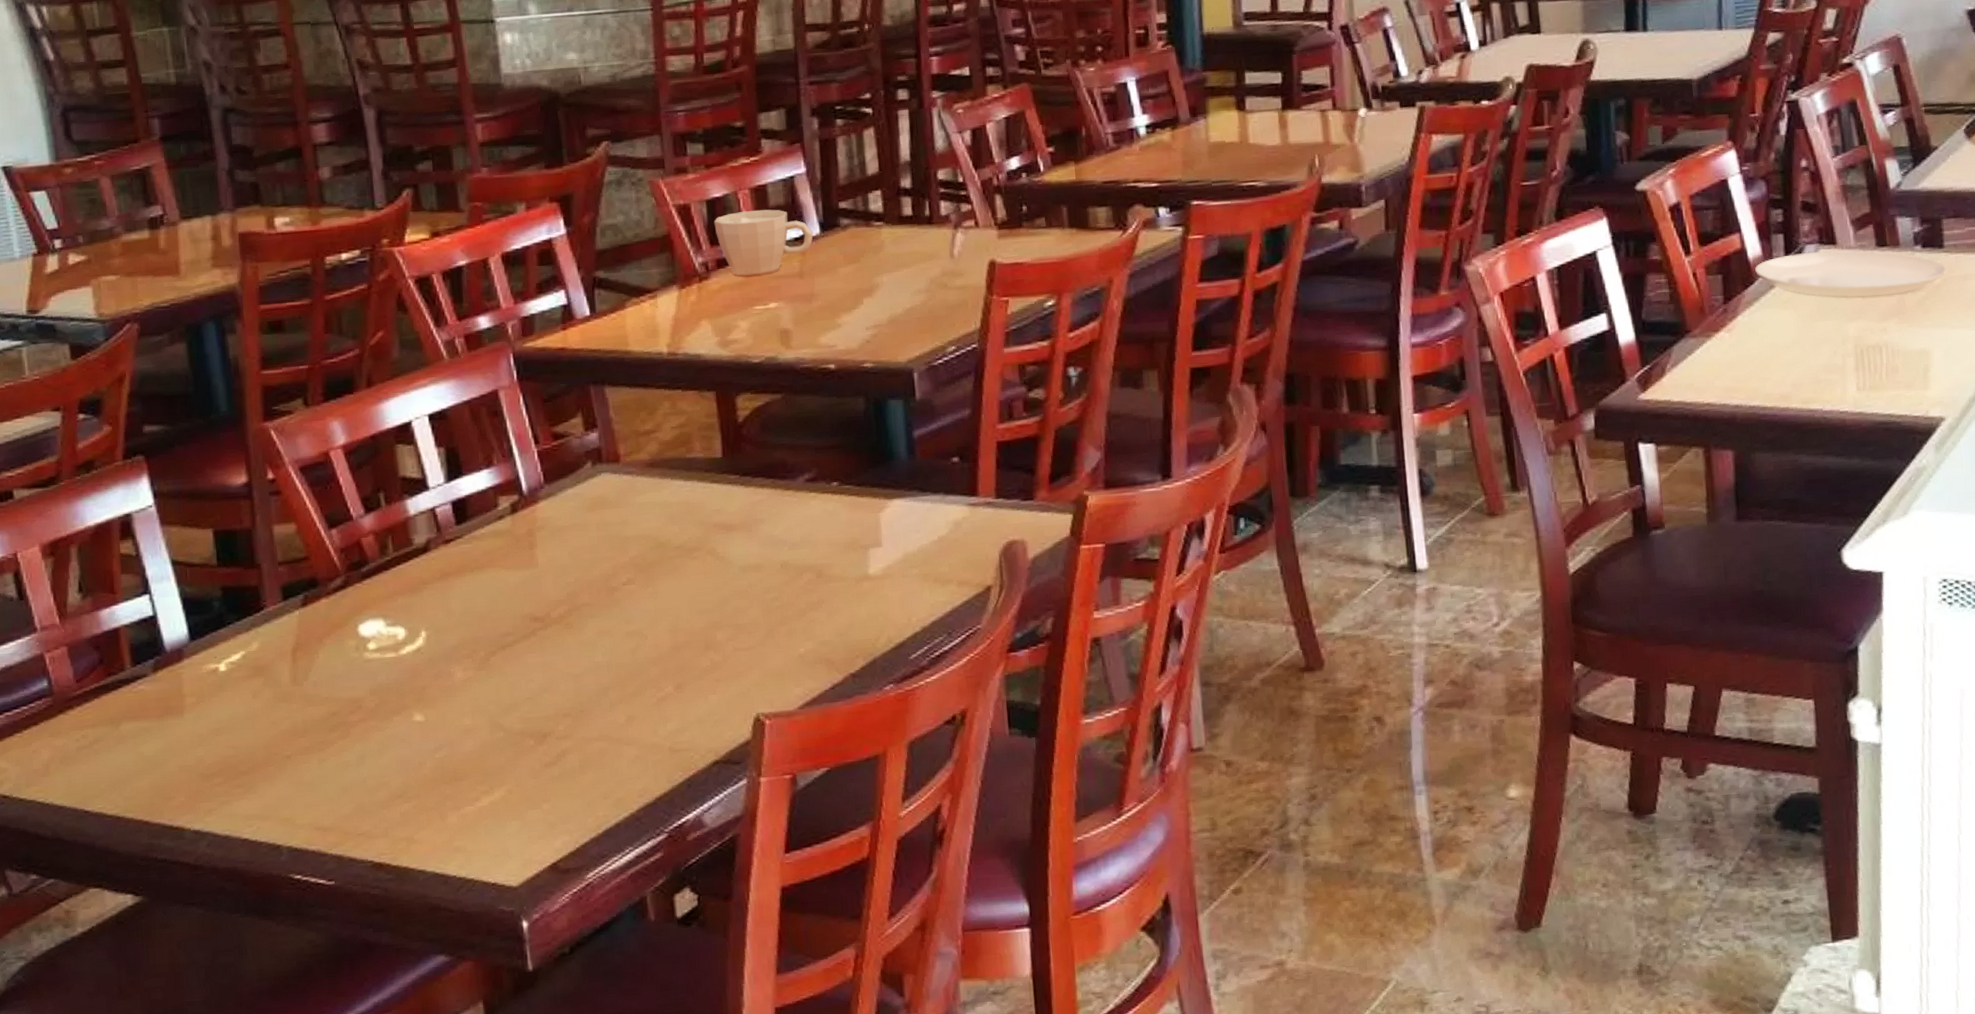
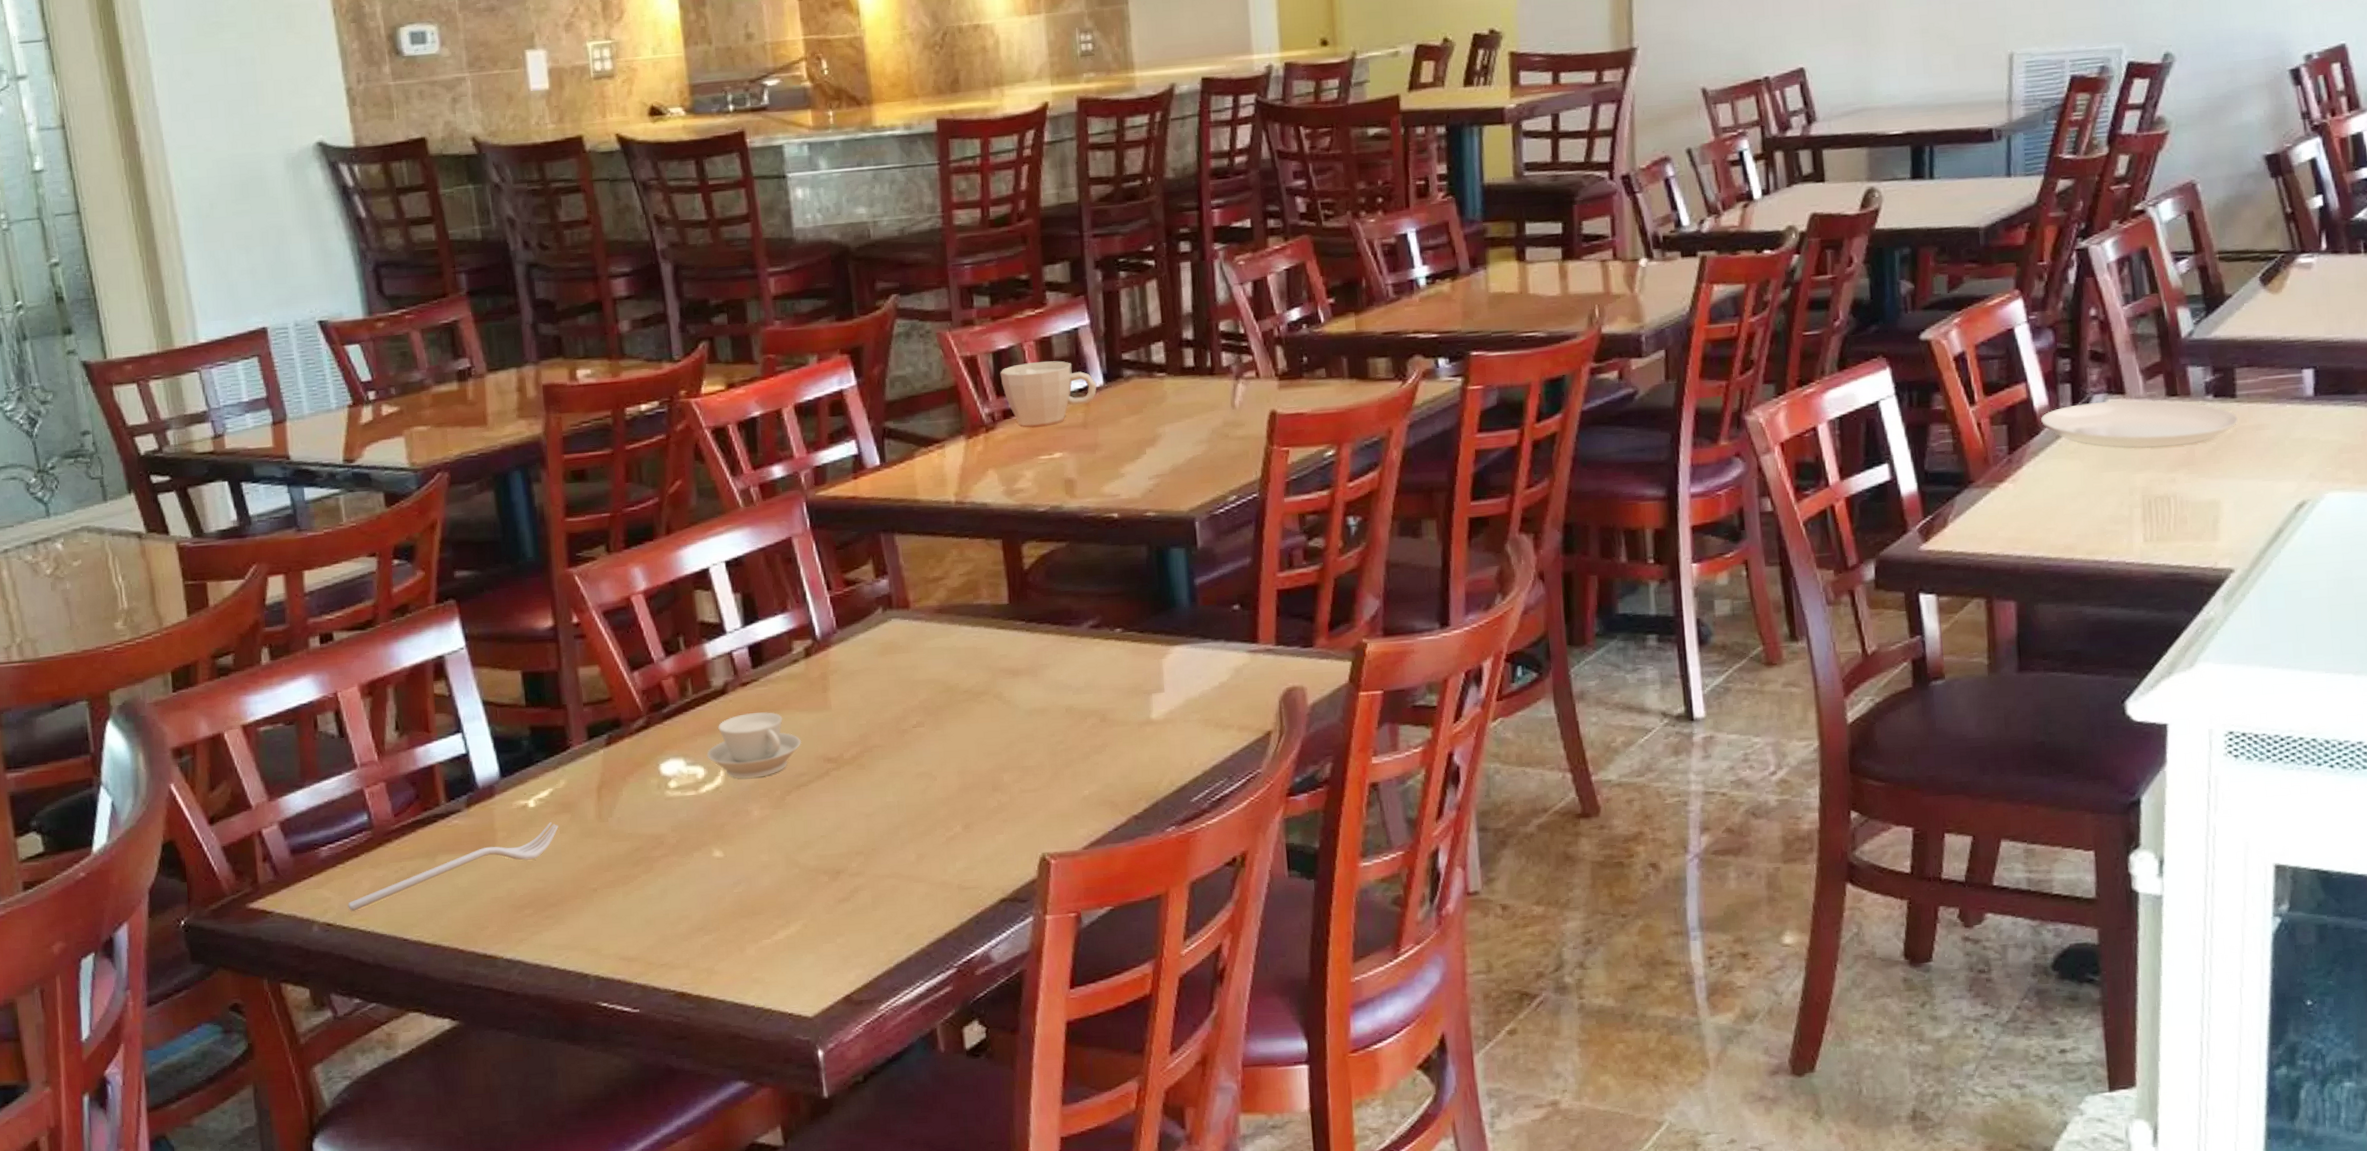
fork: none [25,686,251,783] -> present [348,822,559,912]
cup: none [408,570,508,639] -> present [707,712,802,779]

